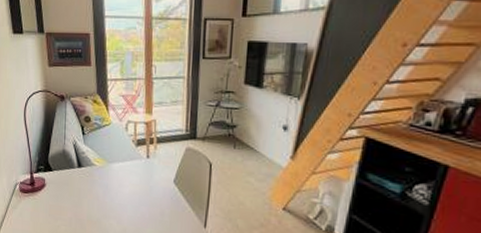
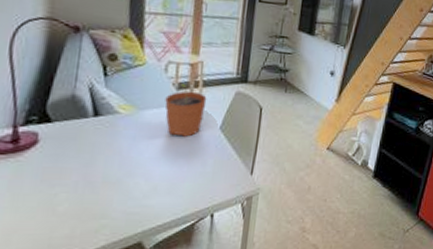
plant pot: none [127,139,161,188] -> present [165,83,207,137]

